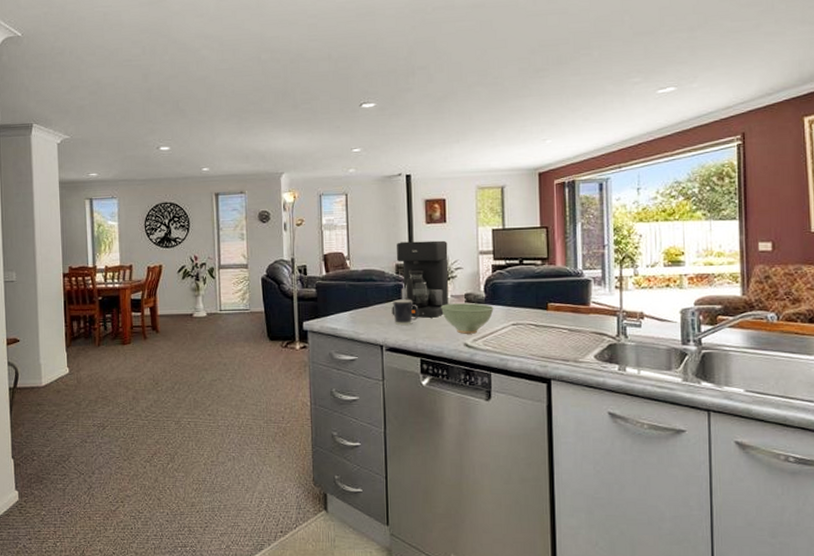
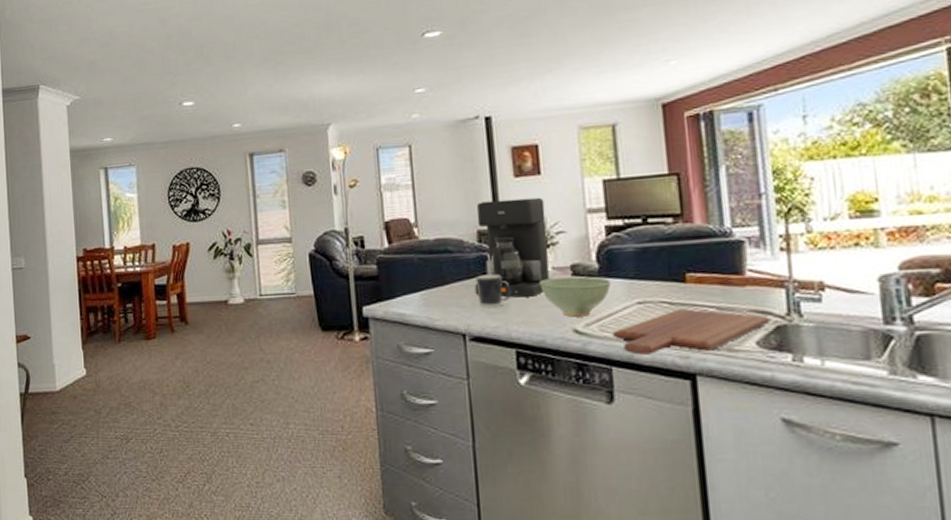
cutting board: none [493,330,605,364] -> present [612,309,770,355]

